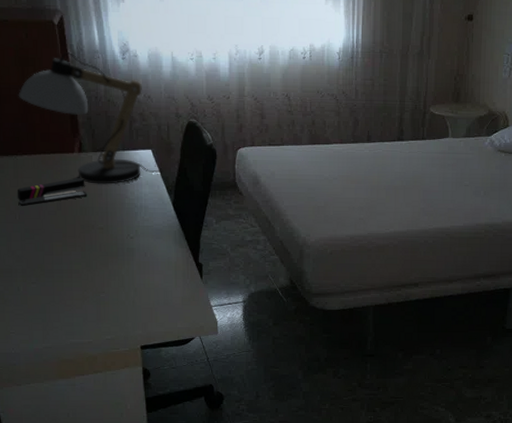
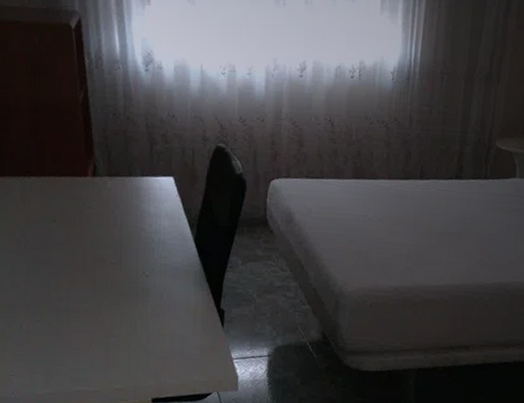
stapler: present [17,177,88,207] -> none [23,204,100,235]
desk lamp: present [18,52,164,185] -> none [28,61,186,215]

